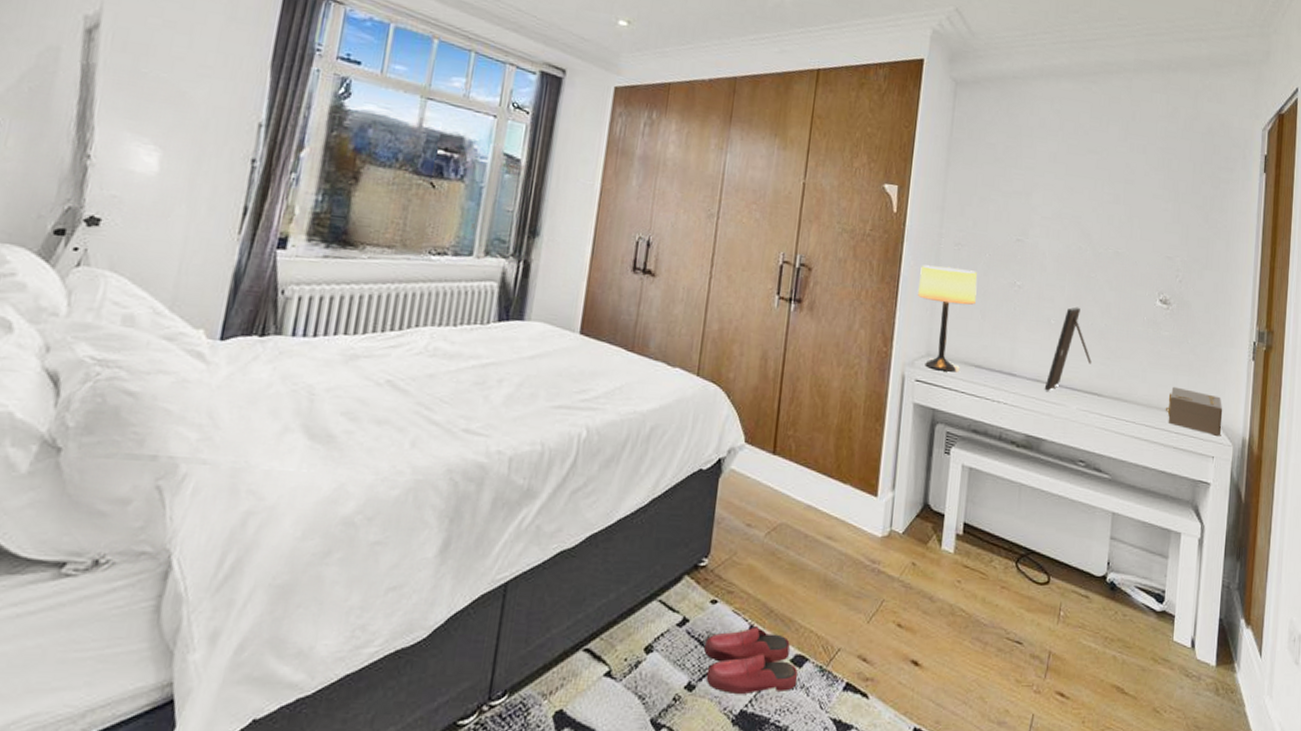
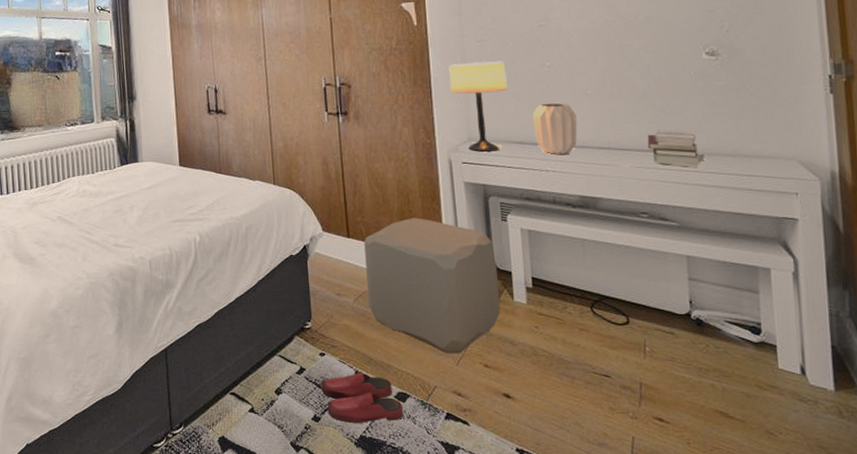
pouf: none [782,438,931,609] -> present [364,218,500,354]
vase: none [994,325,1036,387] -> present [532,102,578,155]
picture frame: present [1044,306,1091,391] -> none [592,74,638,155]
books: none [1095,373,1143,419] -> present [647,129,705,168]
jewelry box: present [1165,386,1223,436] -> none [730,132,803,173]

